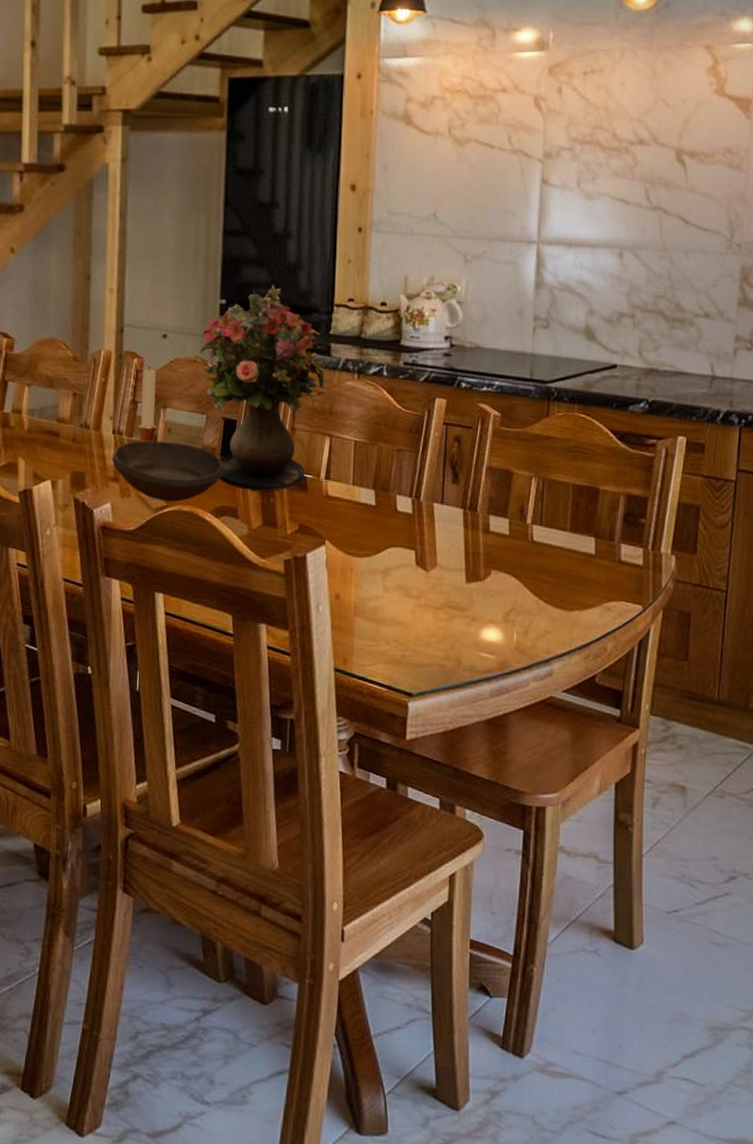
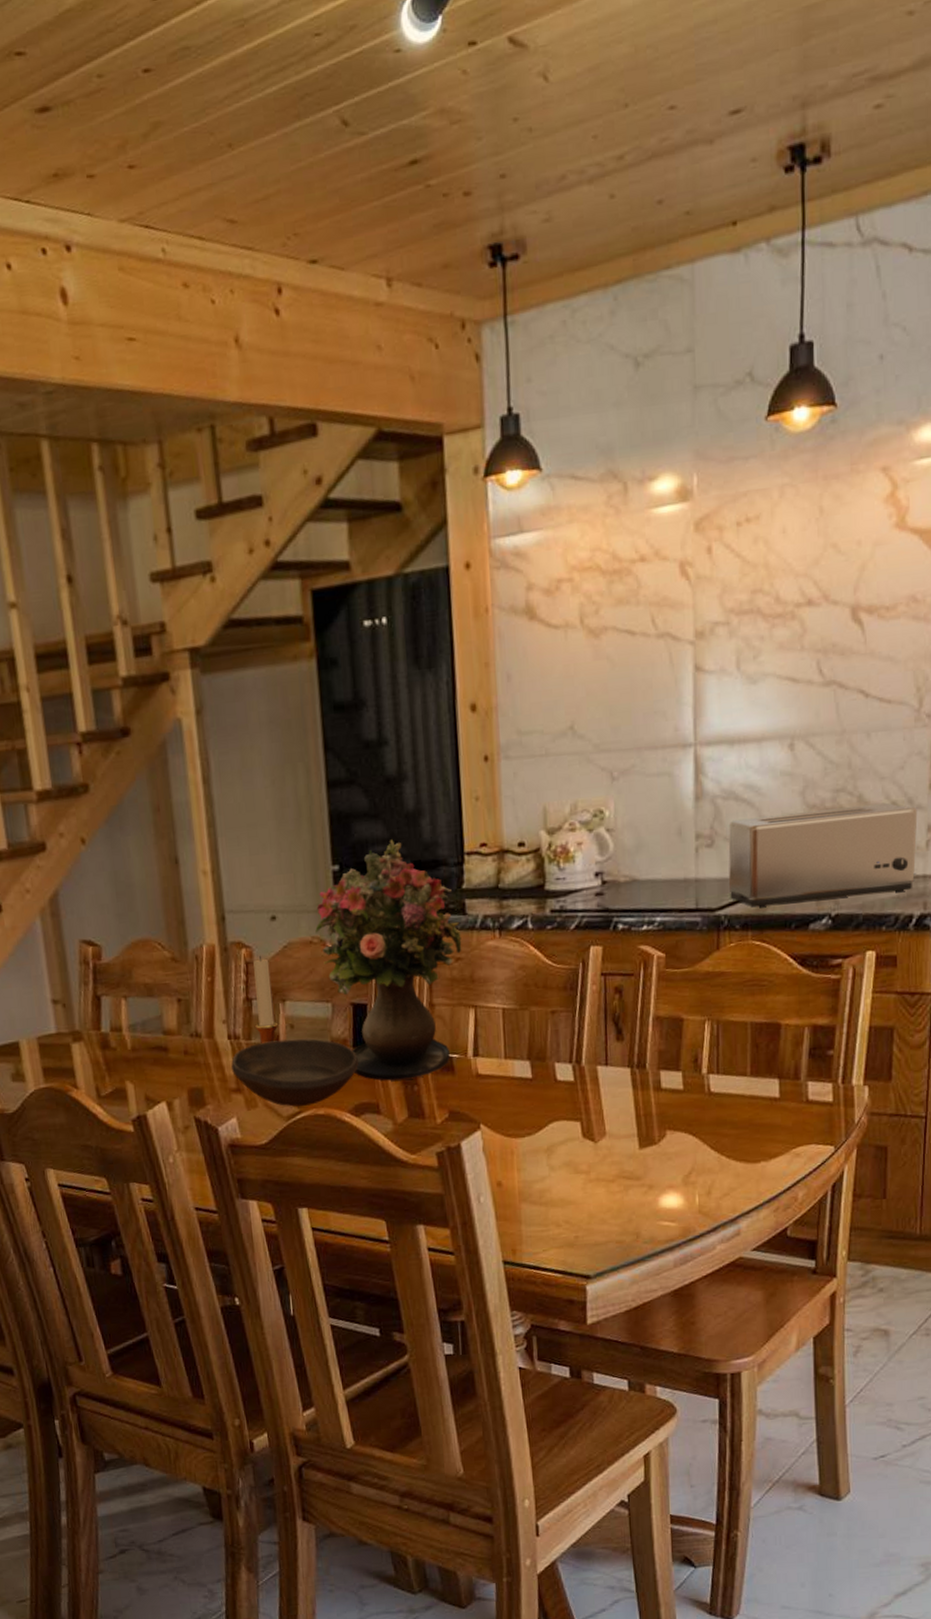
toaster: none [560,309,727,389] -> present [728,802,918,907]

